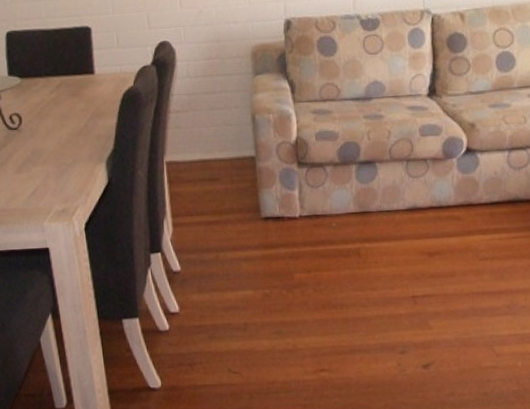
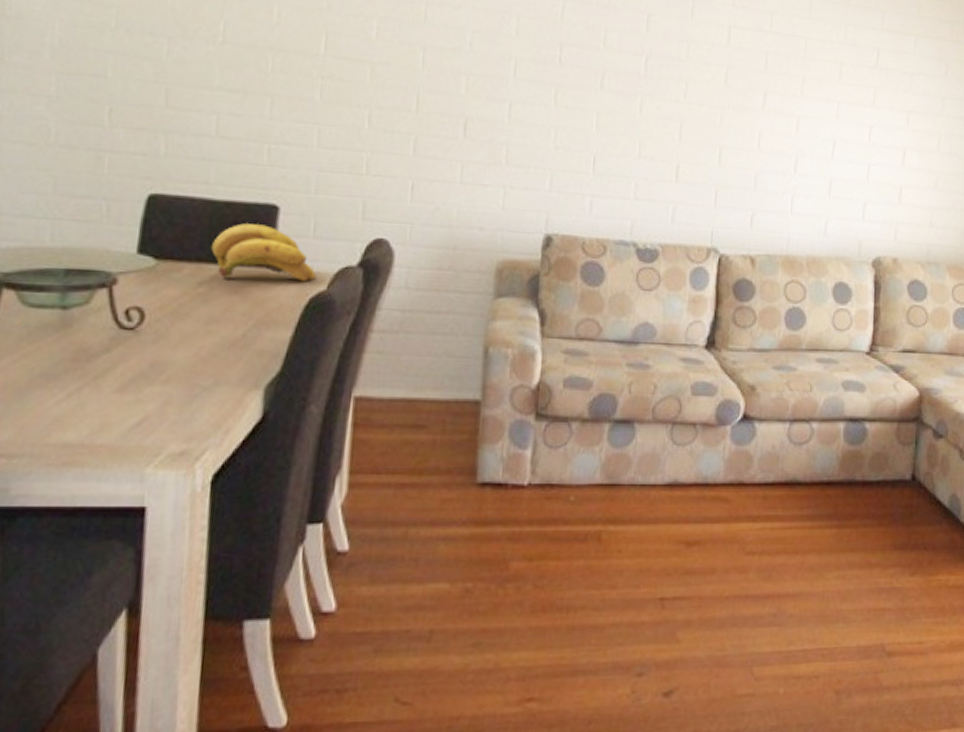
banana bunch: none [53,43,125,86] -> present [211,223,316,282]

